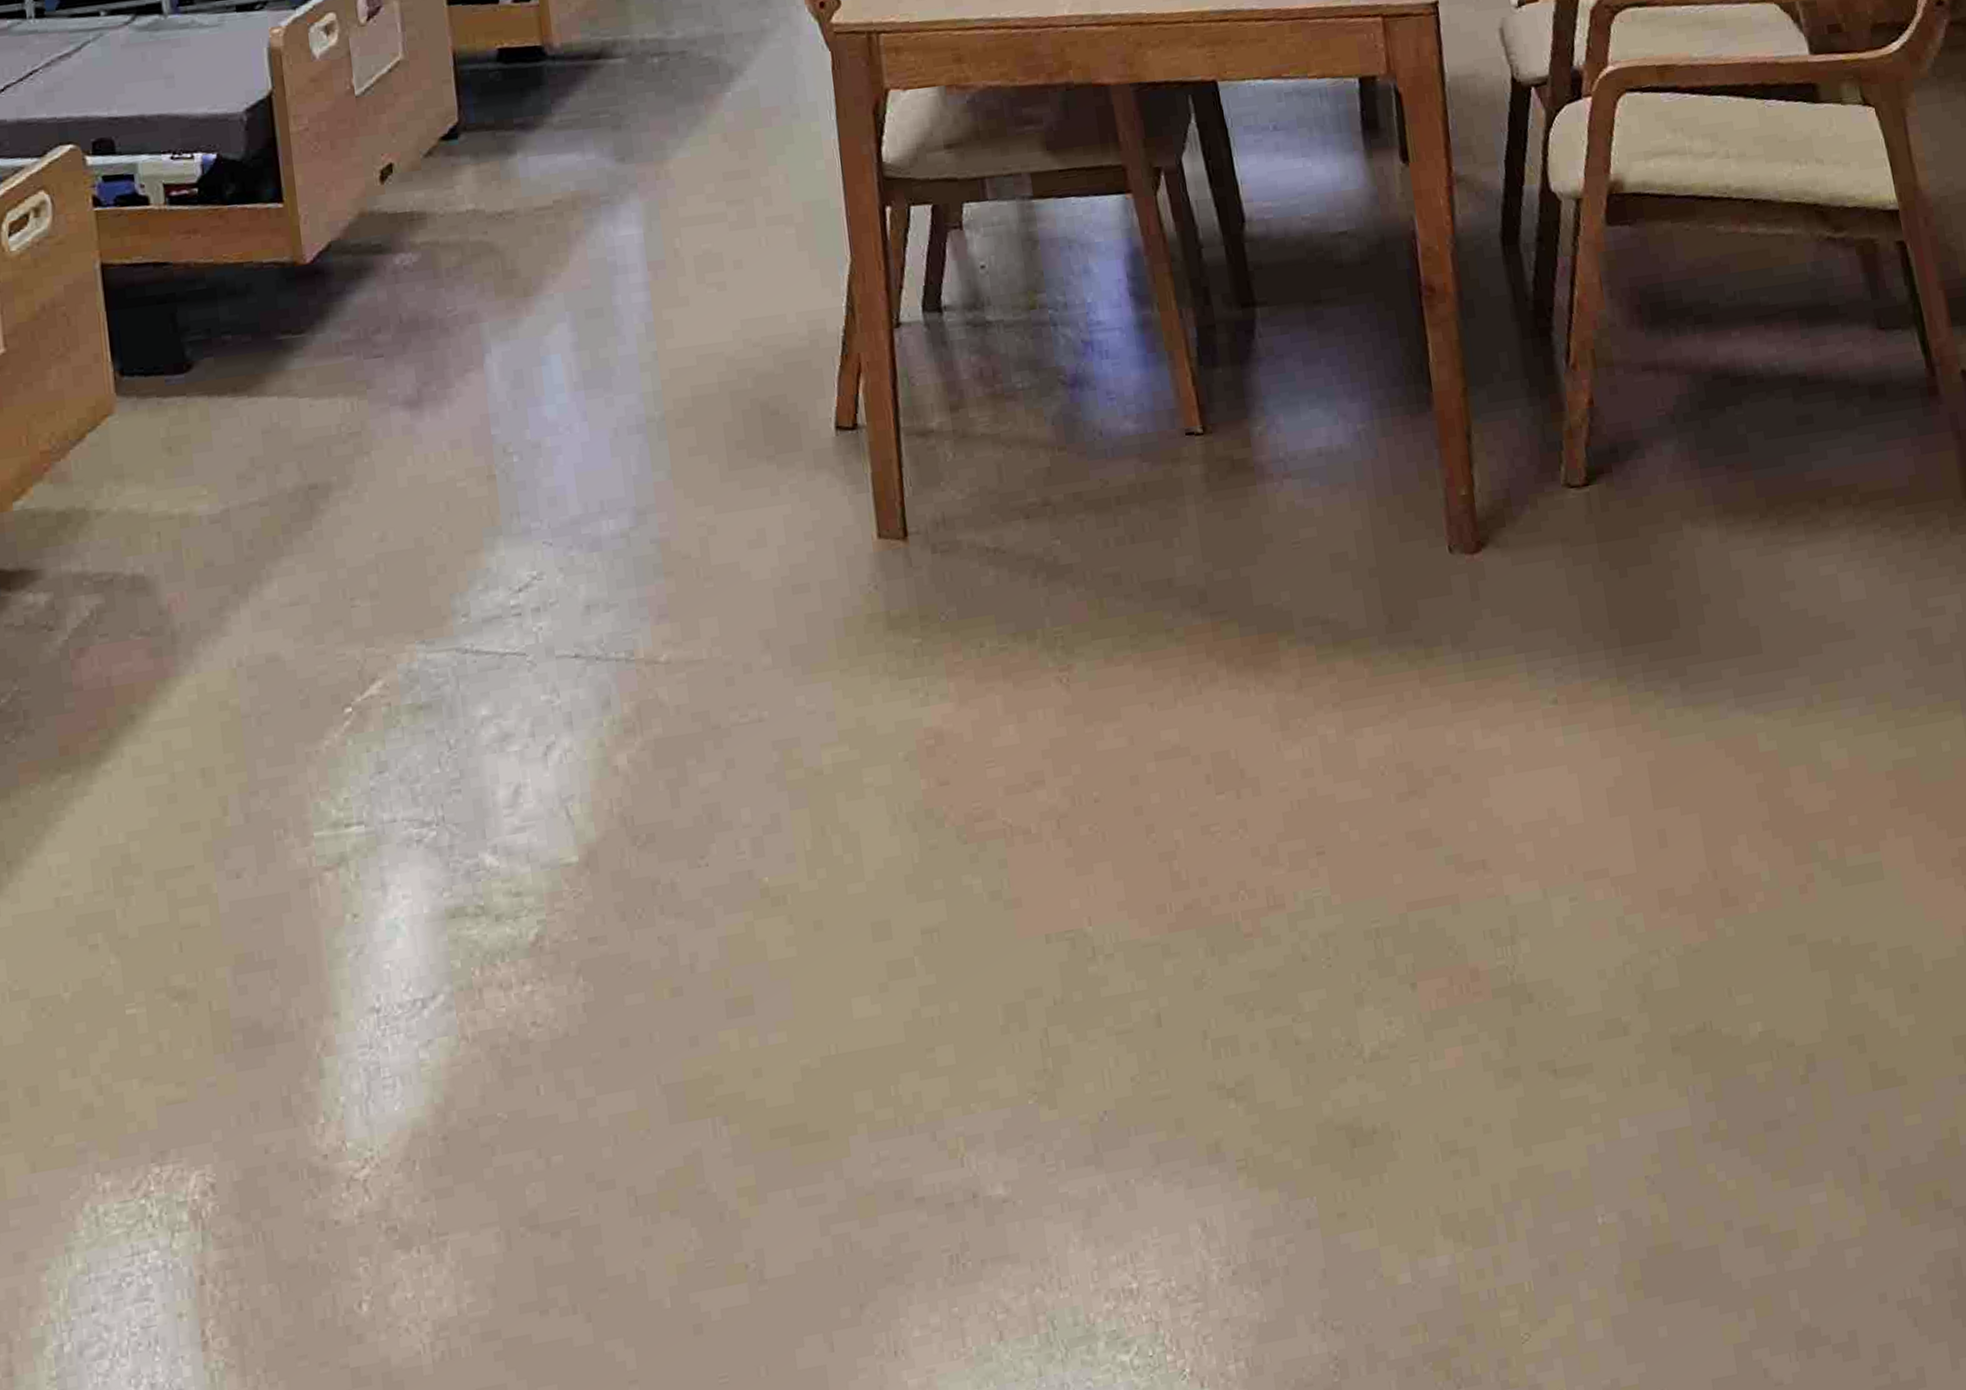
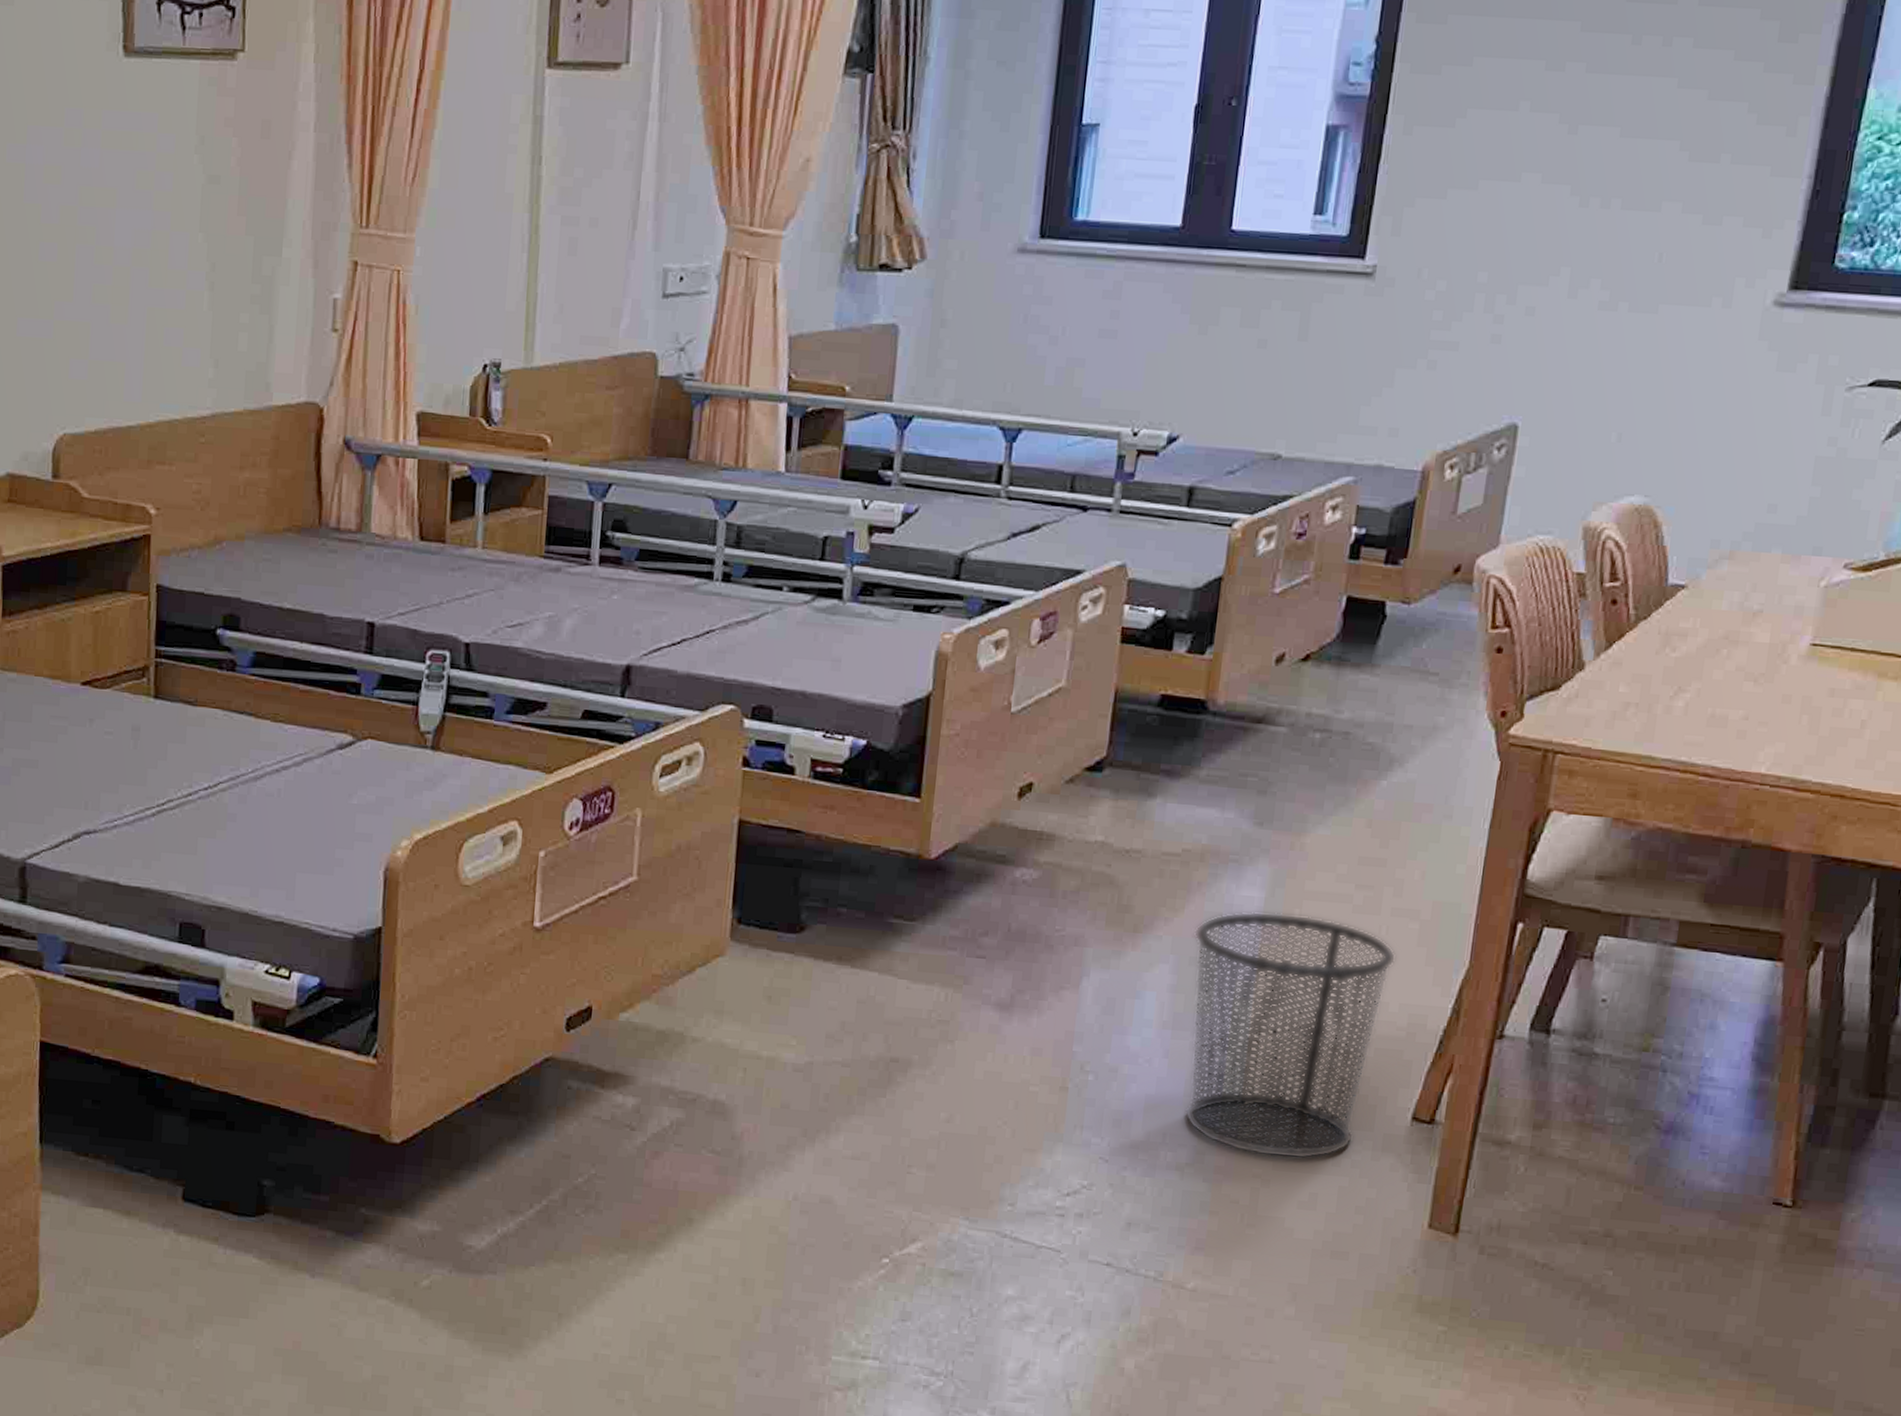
trash can: none [583,241,786,503] -> present [1184,911,1397,1160]

